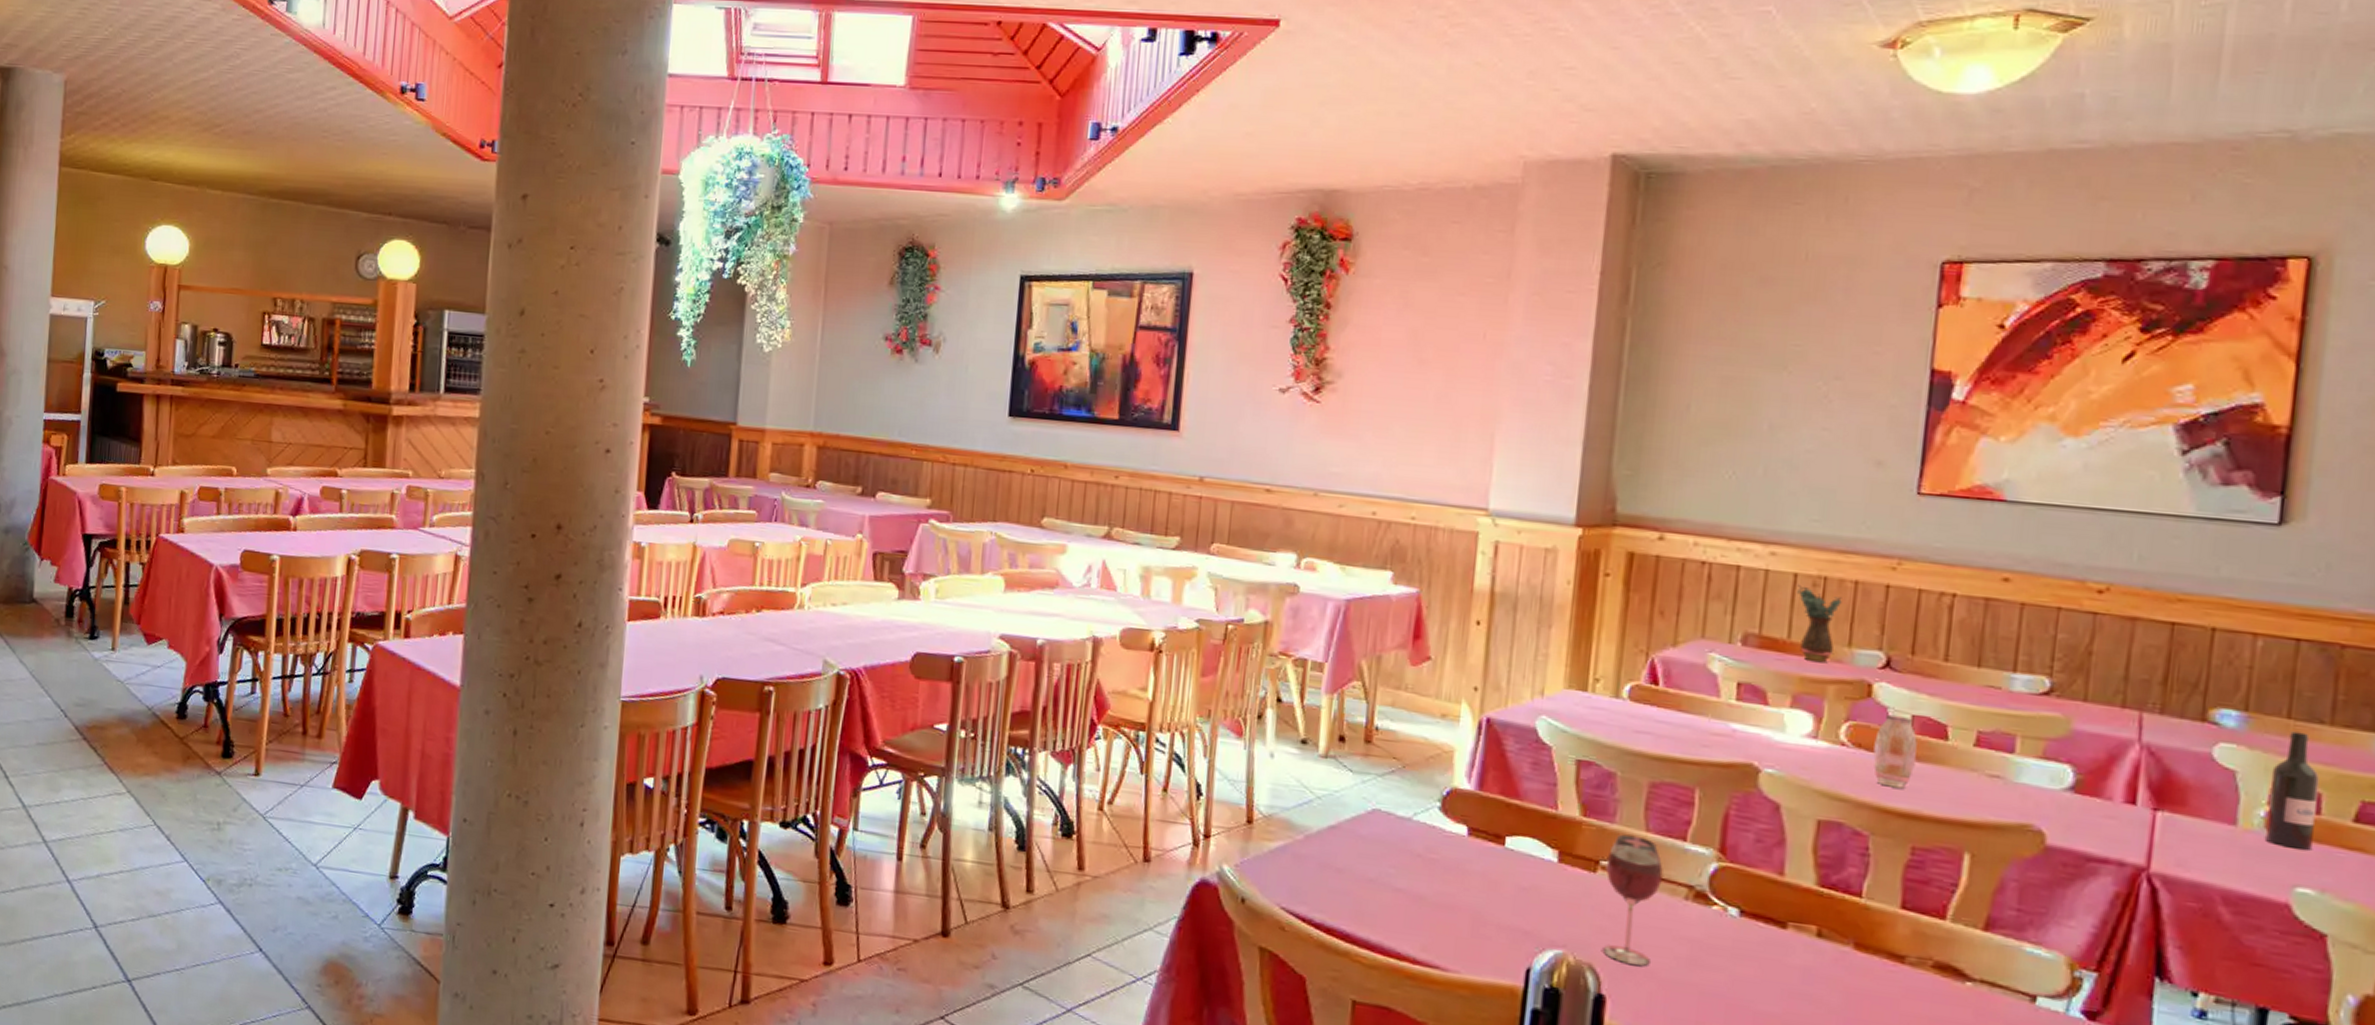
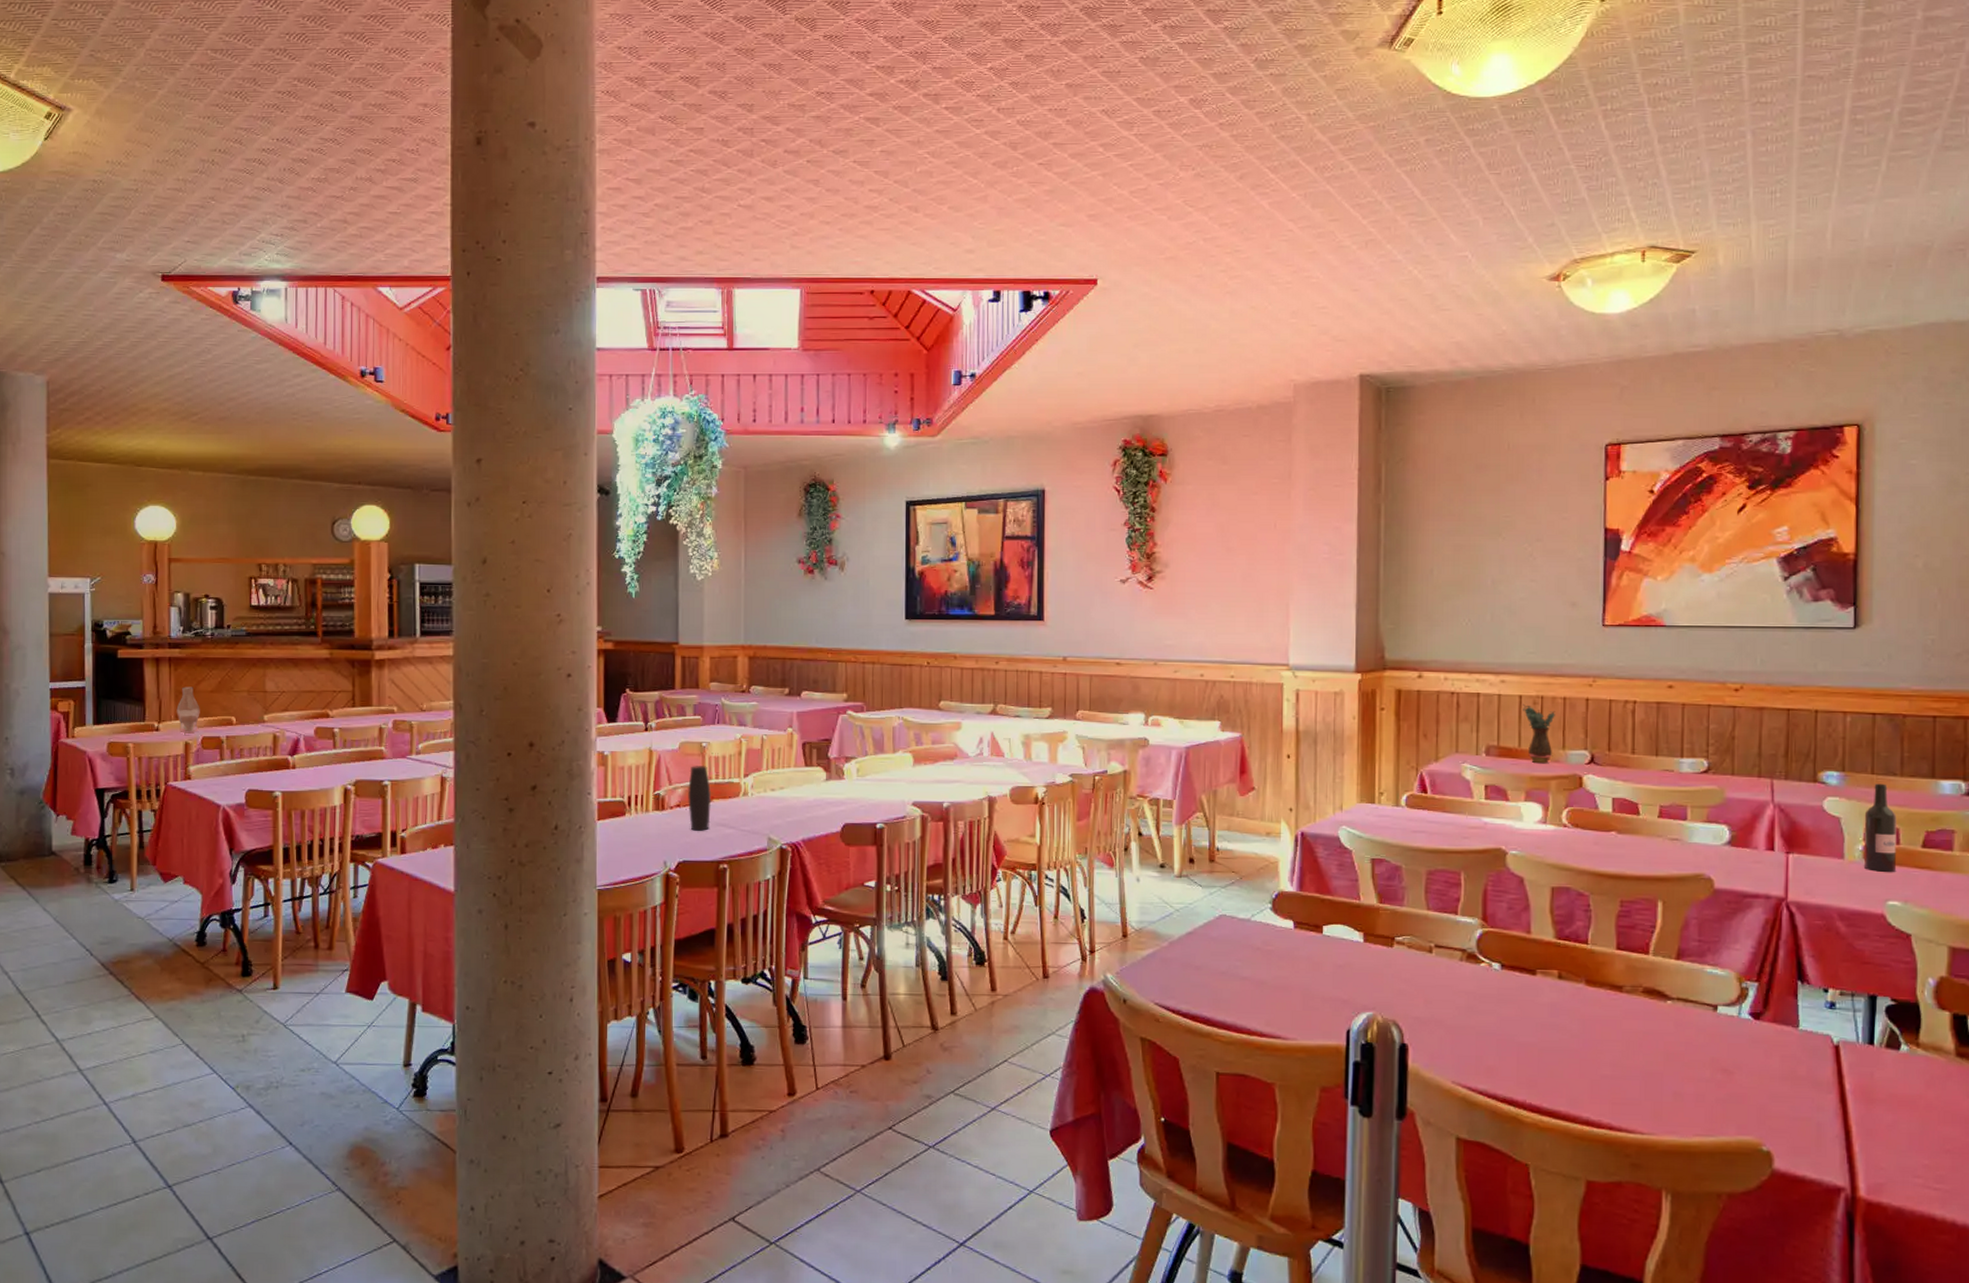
vase: none [174,429,200,485] -> present [176,686,200,736]
vase: none [733,568,761,645] -> present [688,765,711,831]
wineglass: present [1602,834,1663,966] -> none [1400,914,1442,1017]
vase: present [1873,714,1918,789] -> none [1587,799,1619,856]

